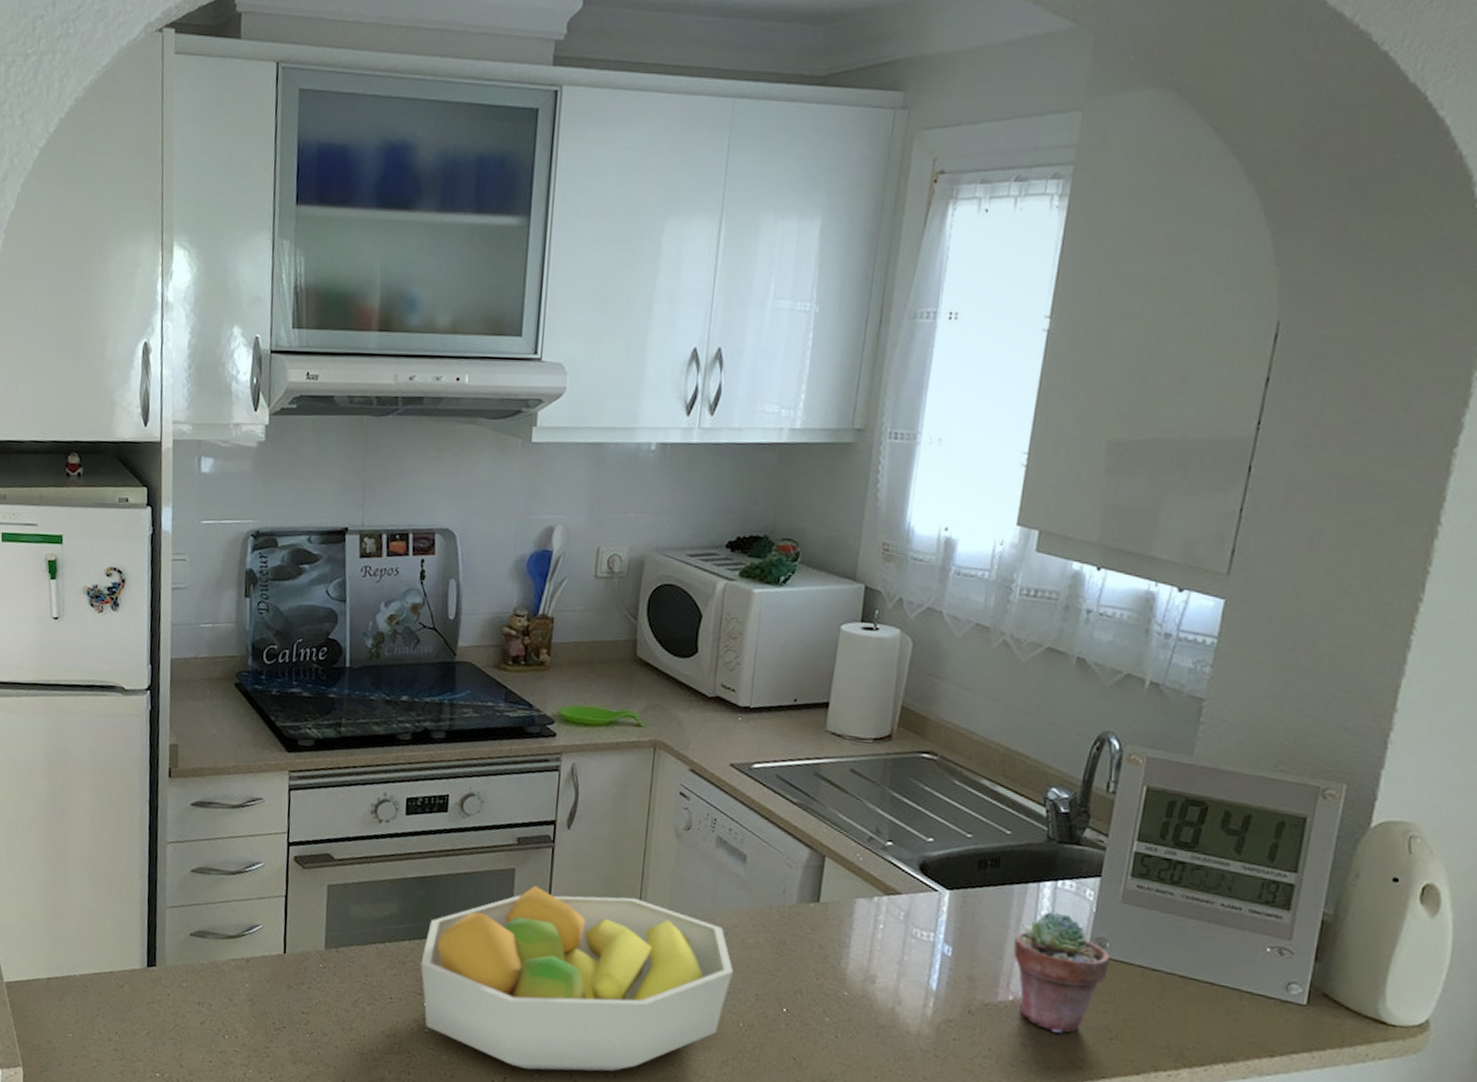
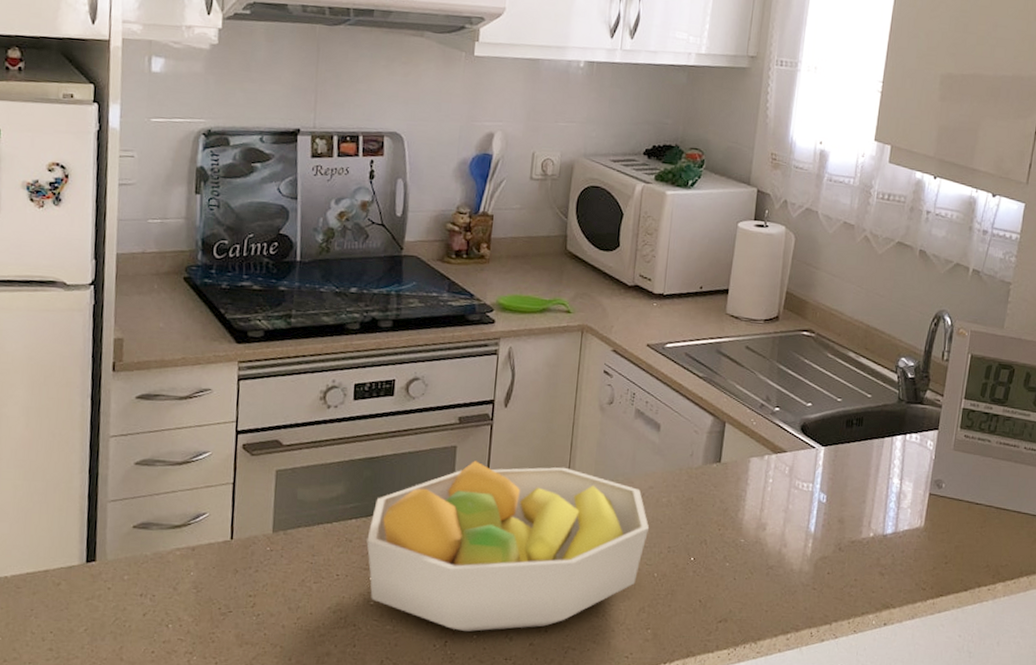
potted succulent: present [1013,912,1110,1034] -> none [873,461,945,562]

